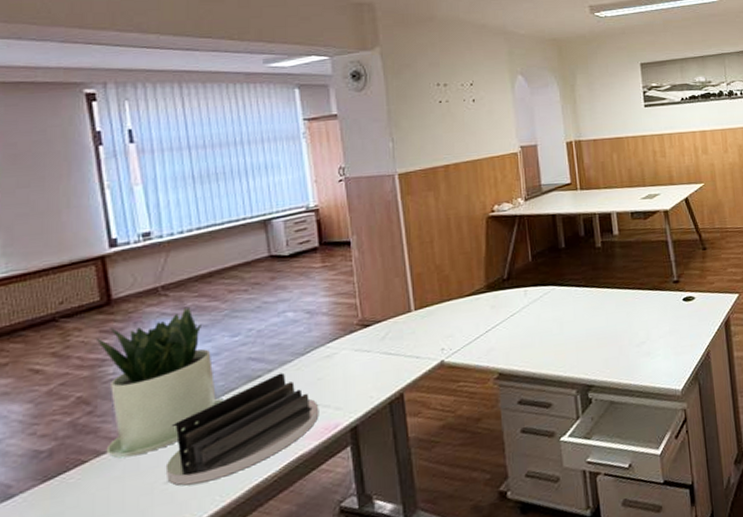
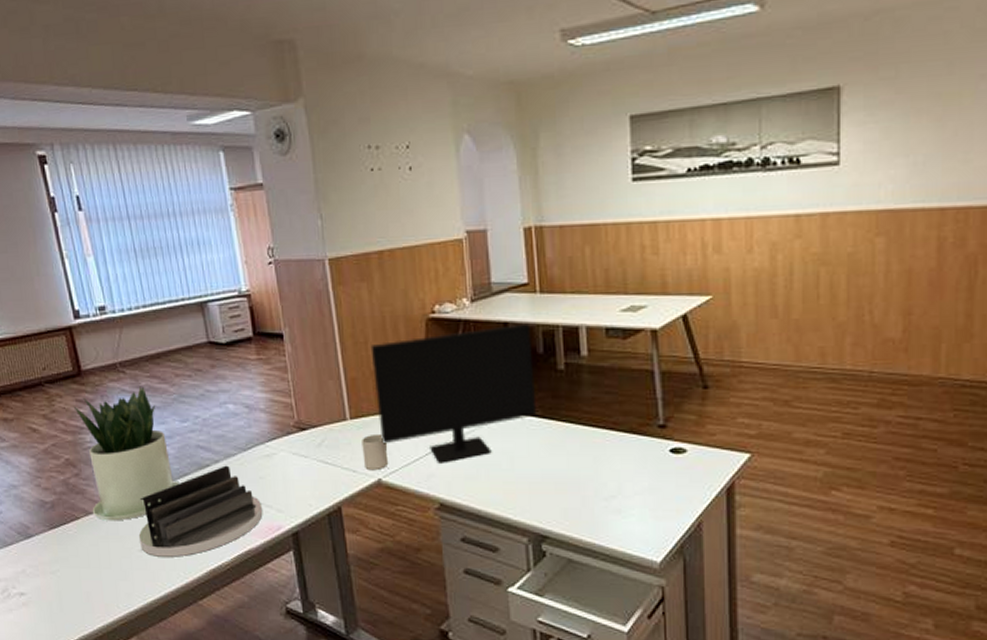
mug: none [425,319,451,355] -> present [362,433,389,471]
monitor: none [436,214,581,338] -> present [370,323,537,463]

